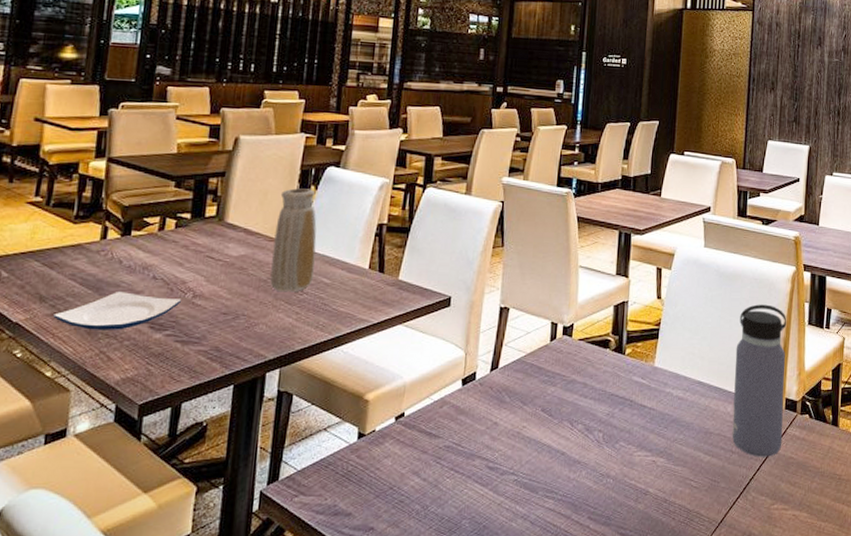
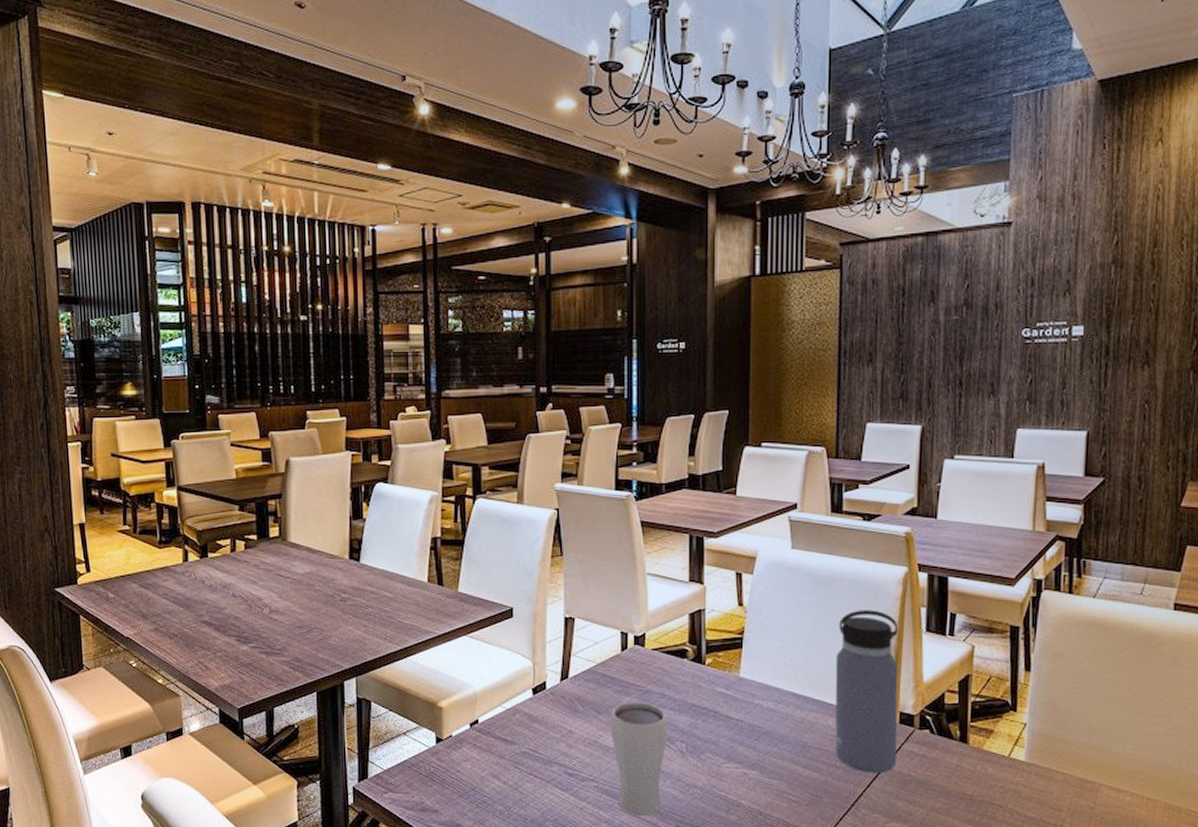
plate: present [53,290,182,330] -> none [156,607,261,643]
vase: present [270,188,317,292] -> none [335,506,376,606]
drinking glass: none [533,392,588,510] -> present [610,702,668,817]

